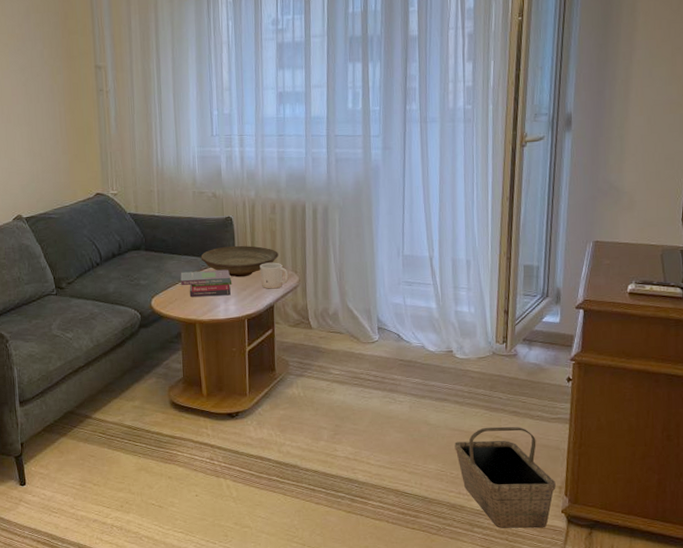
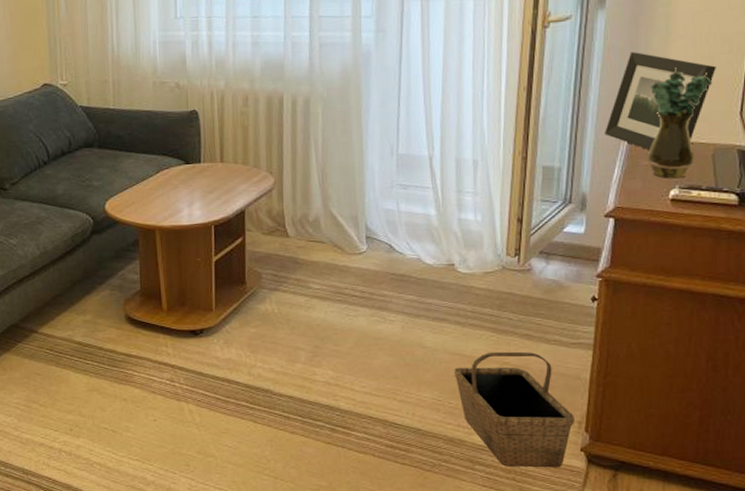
books: present [180,269,232,297] -> none [138,169,198,200]
decorative bowl: present [200,245,279,278] -> none [161,142,251,179]
mug: present [260,262,289,289] -> none [229,161,263,192]
picture frame: none [574,167,662,251] -> present [605,51,716,151]
vase: none [609,180,660,276] -> present [648,66,713,179]

